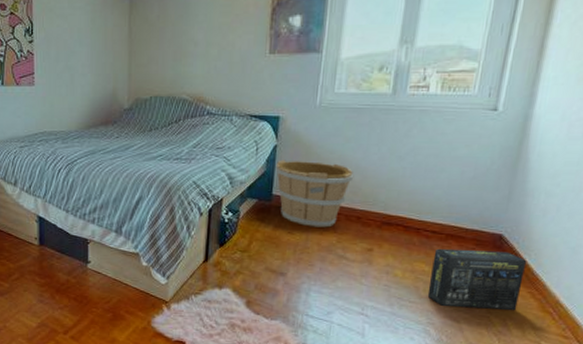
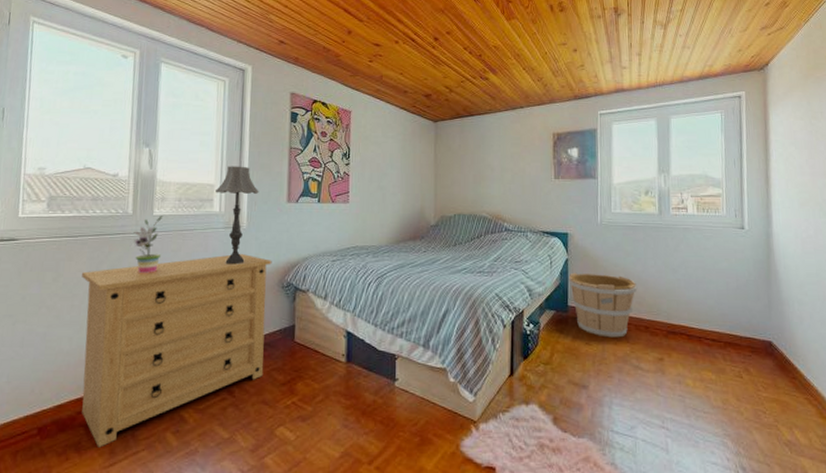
box: present [427,248,526,311] -> none [717,356,799,419]

